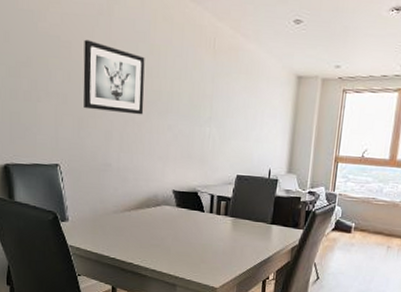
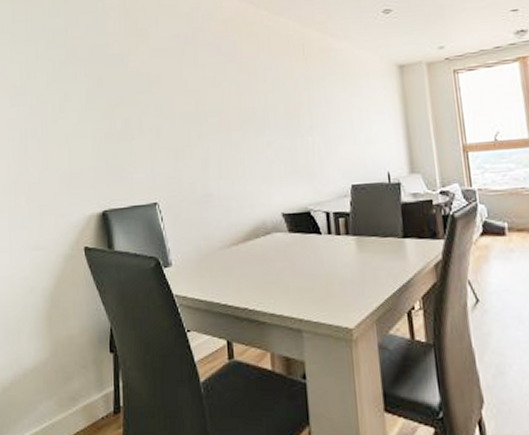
wall art: present [83,39,145,115] -> none [173,70,240,139]

